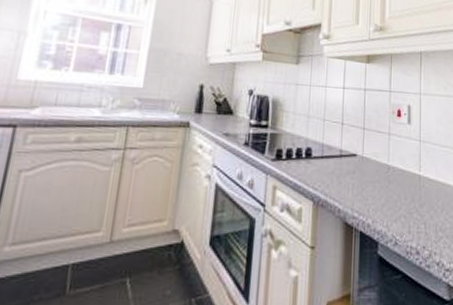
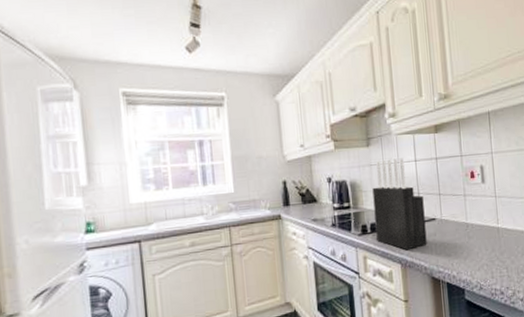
knife block: none [291,81,347,186] -> present [372,158,427,250]

